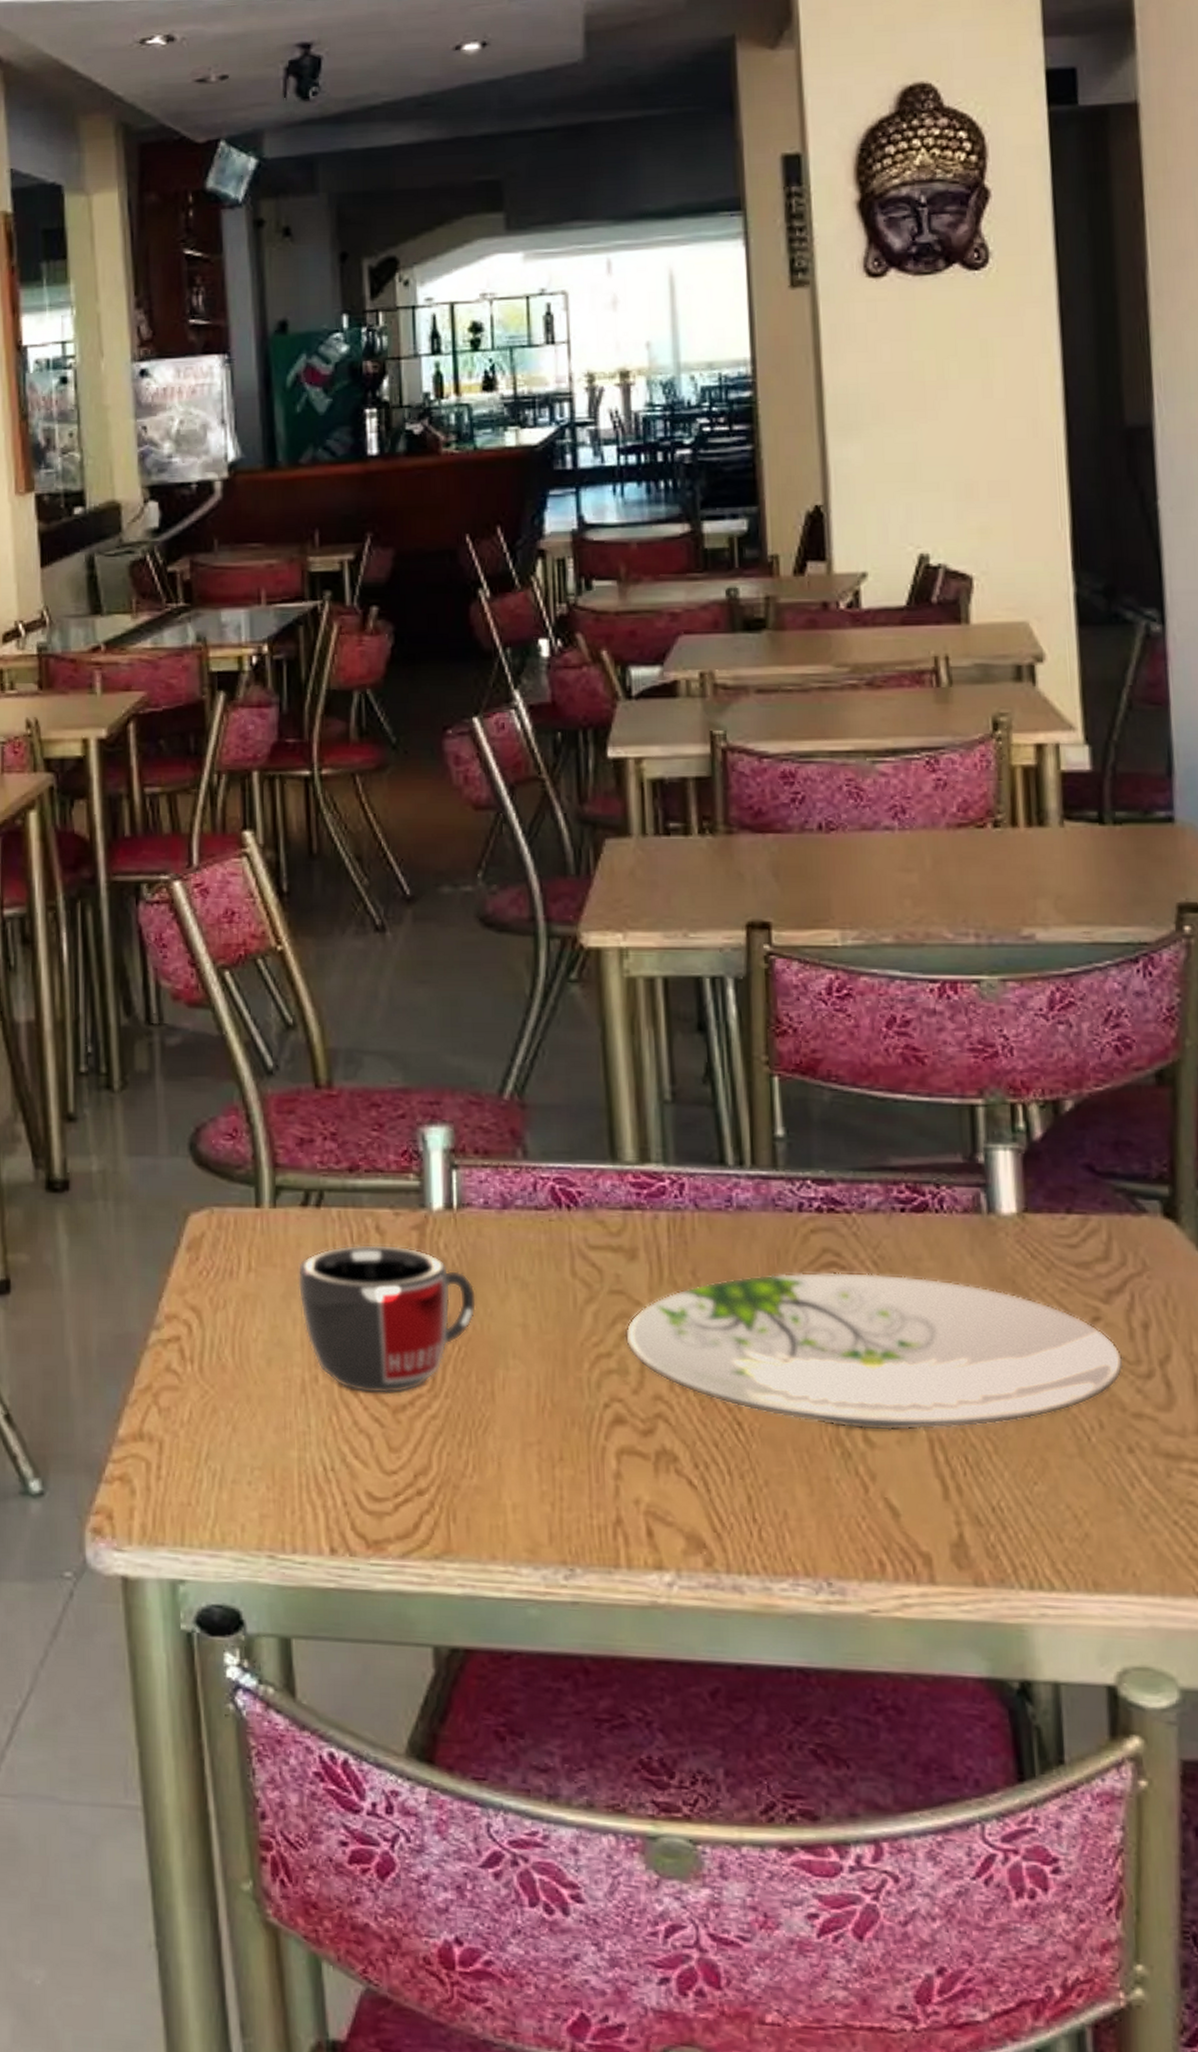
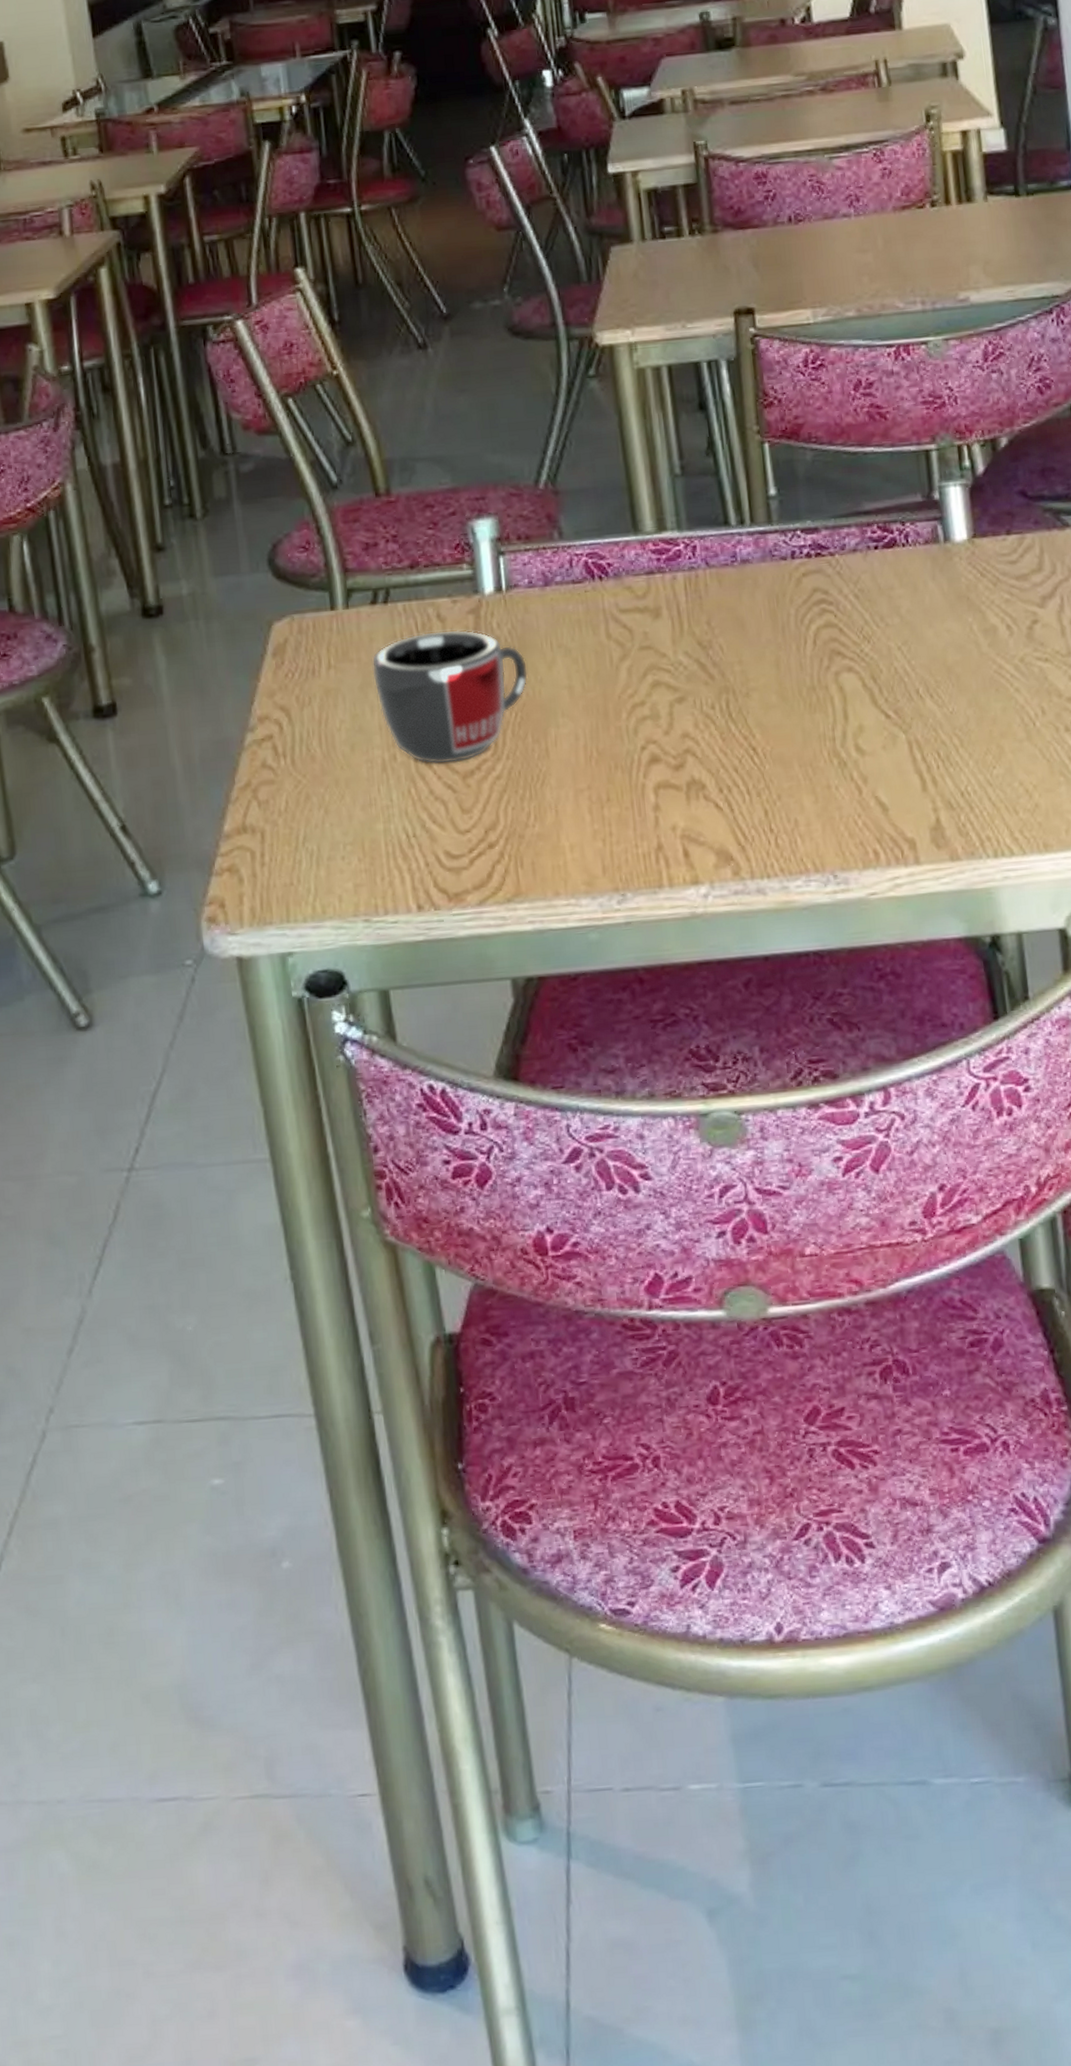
plate: present [624,1272,1124,1431] -> none [654,603,1059,741]

